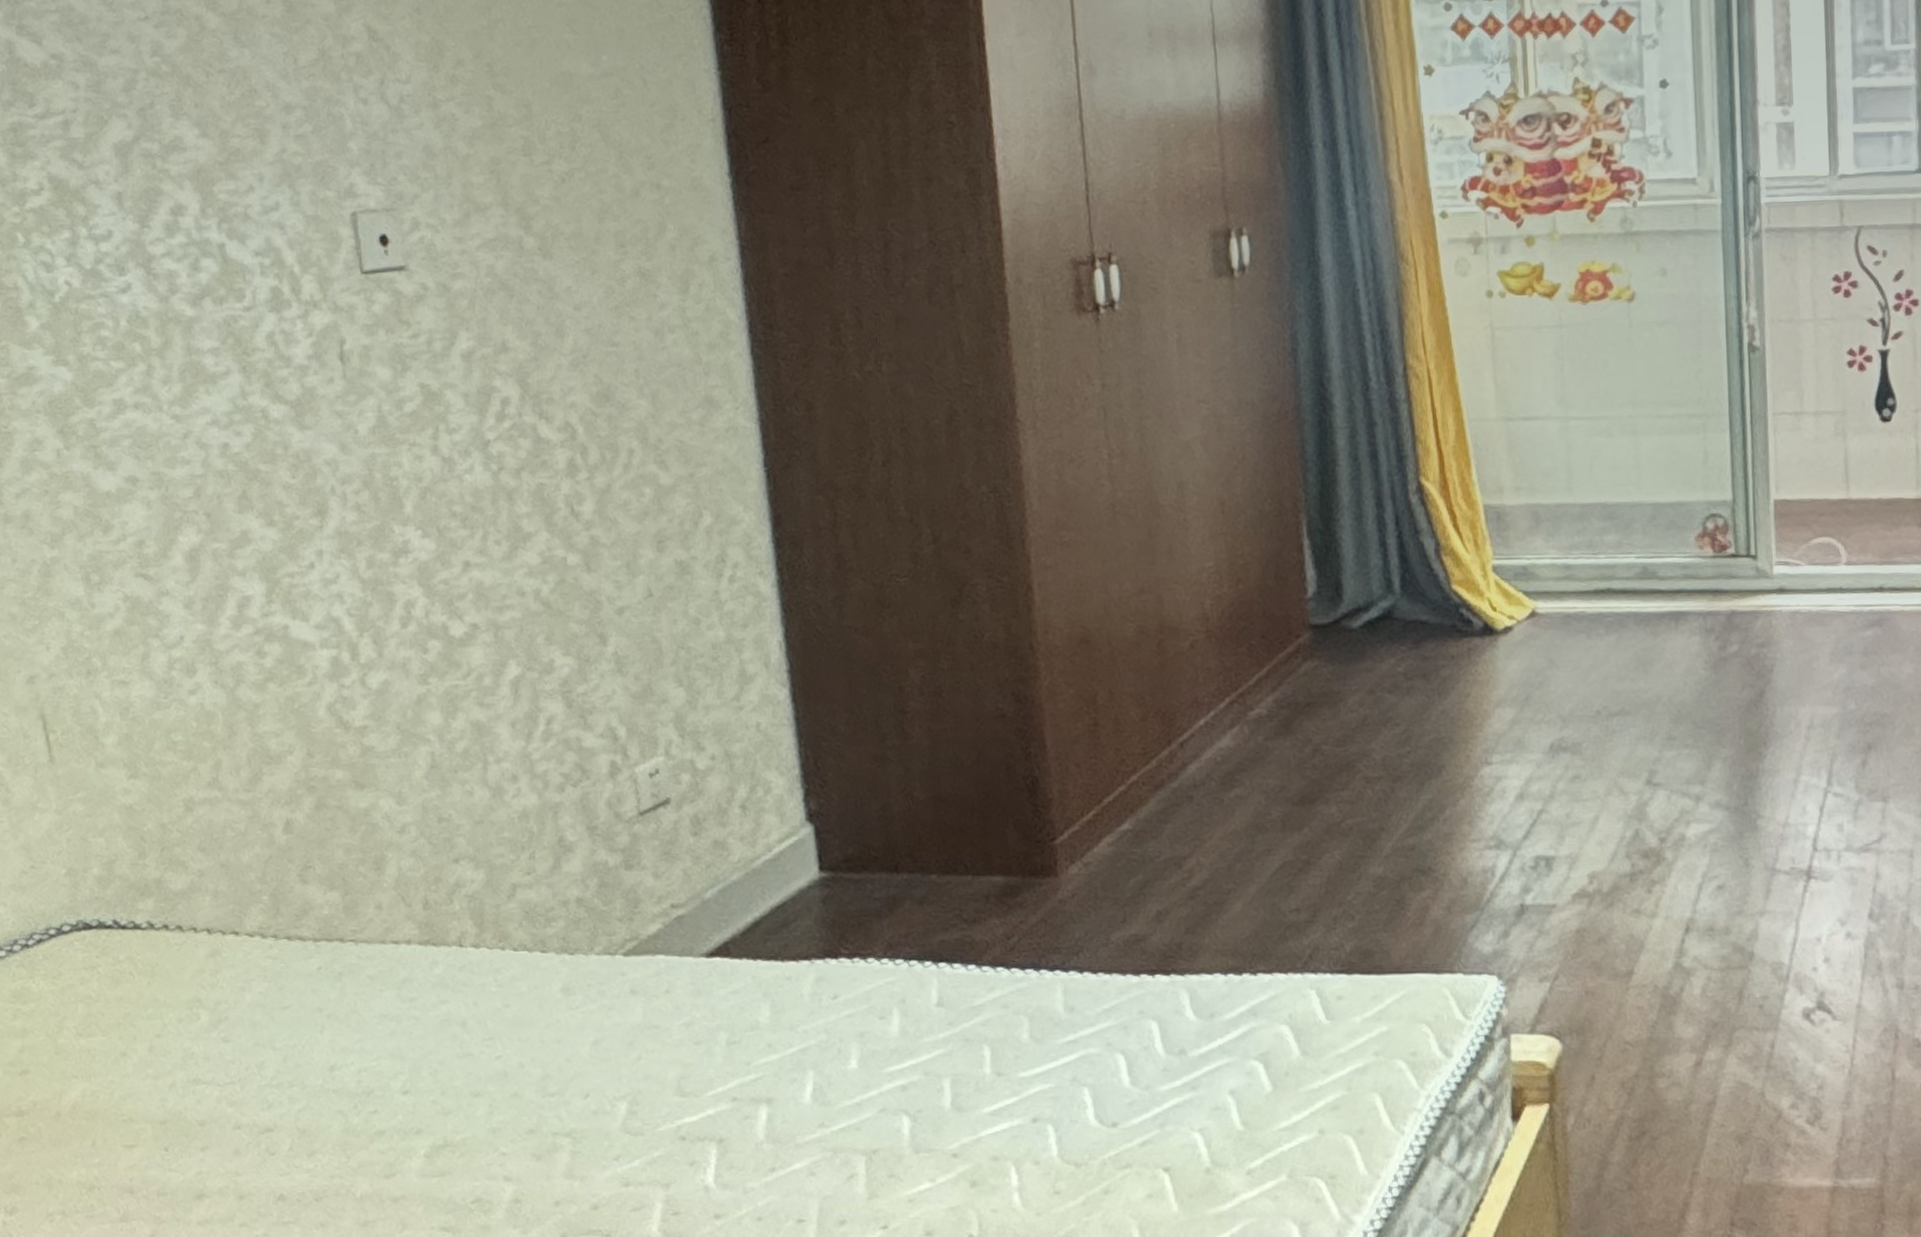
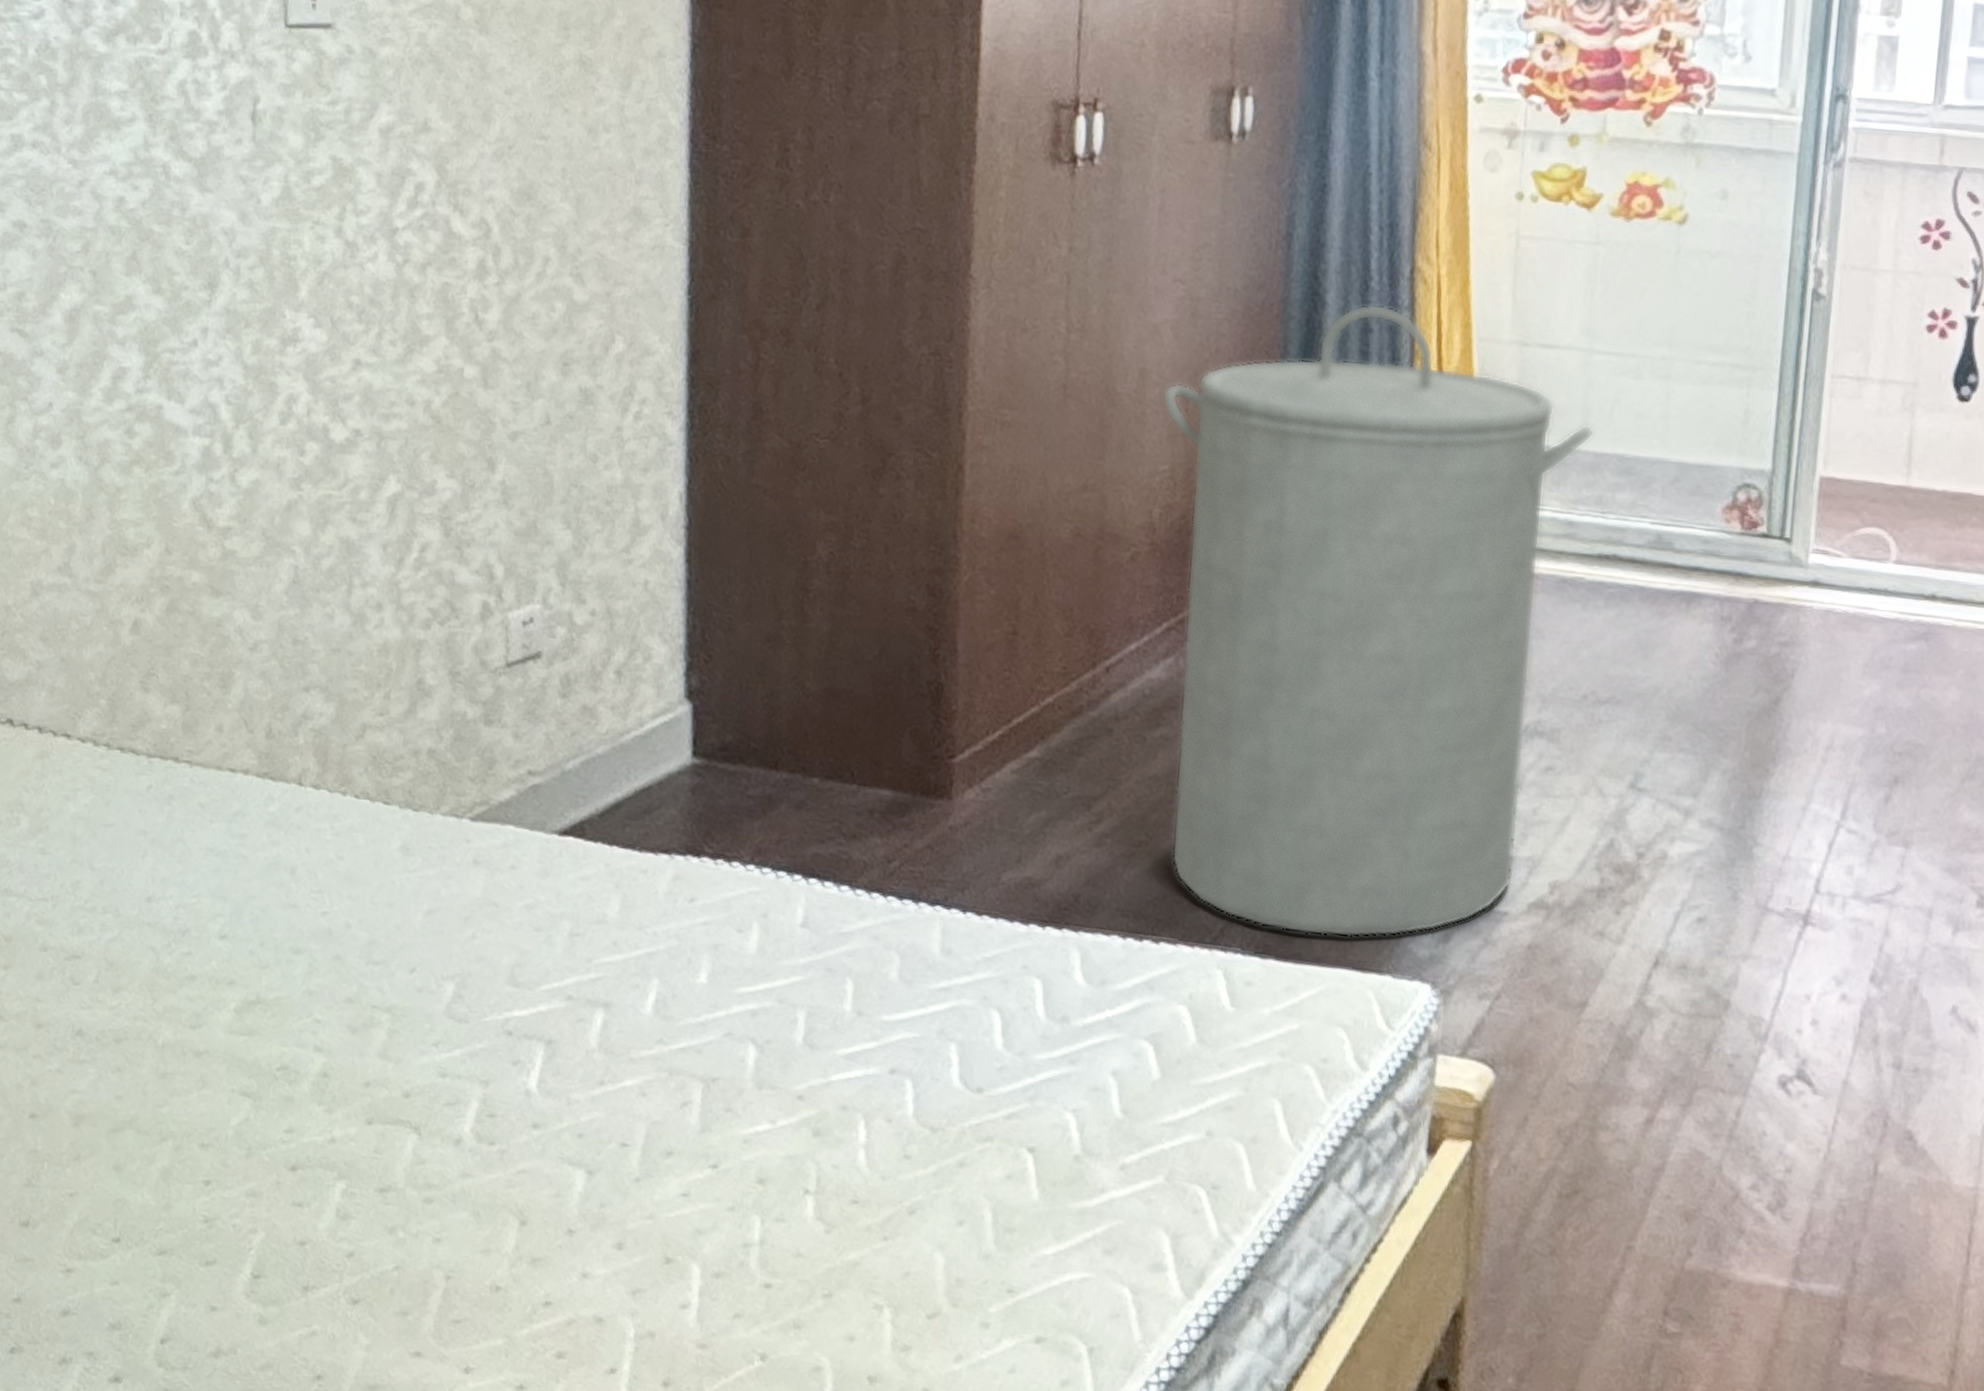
laundry hamper: none [1200,400,1578,949] -> present [1162,303,1594,938]

